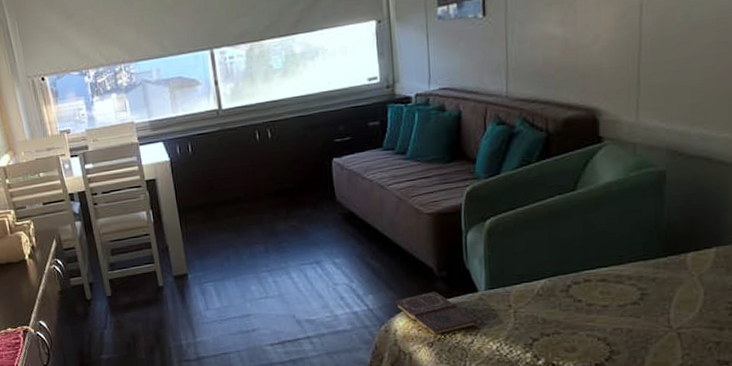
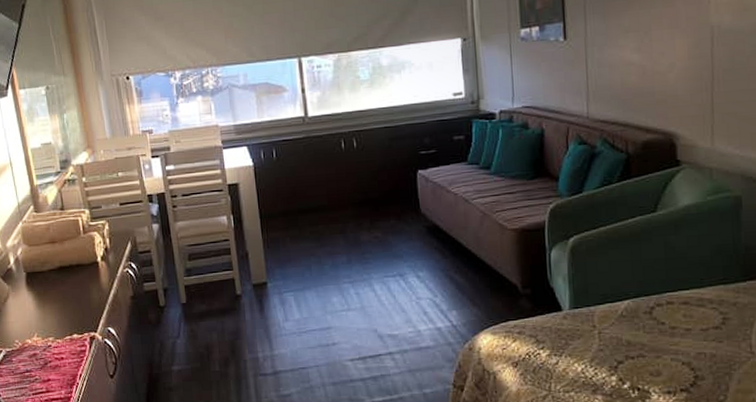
book: present [394,291,478,335] -> none [478,309,562,354]

